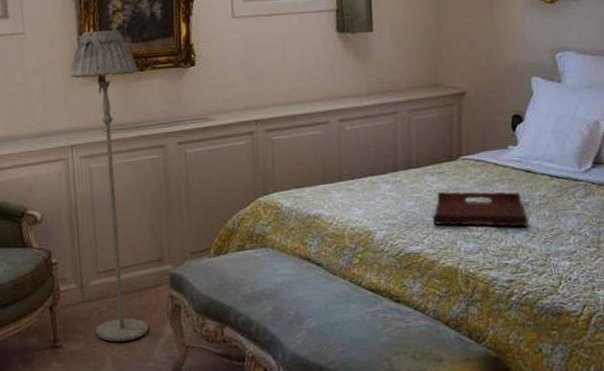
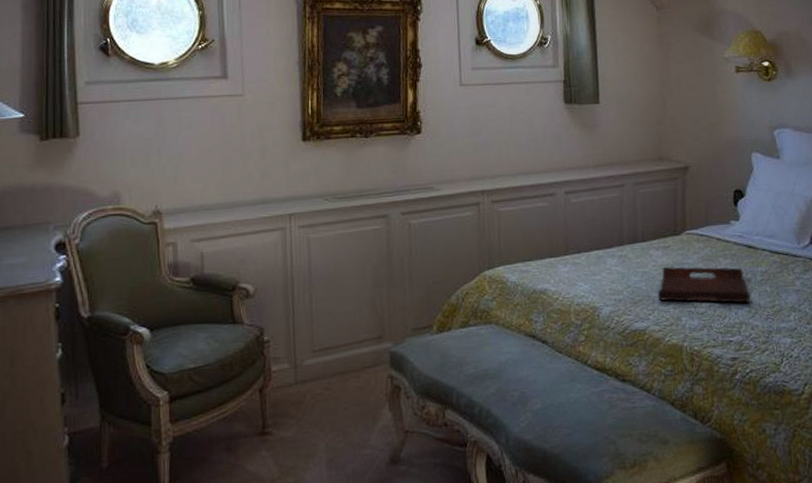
floor lamp: present [69,30,149,342] -> none [290,94,366,427]

